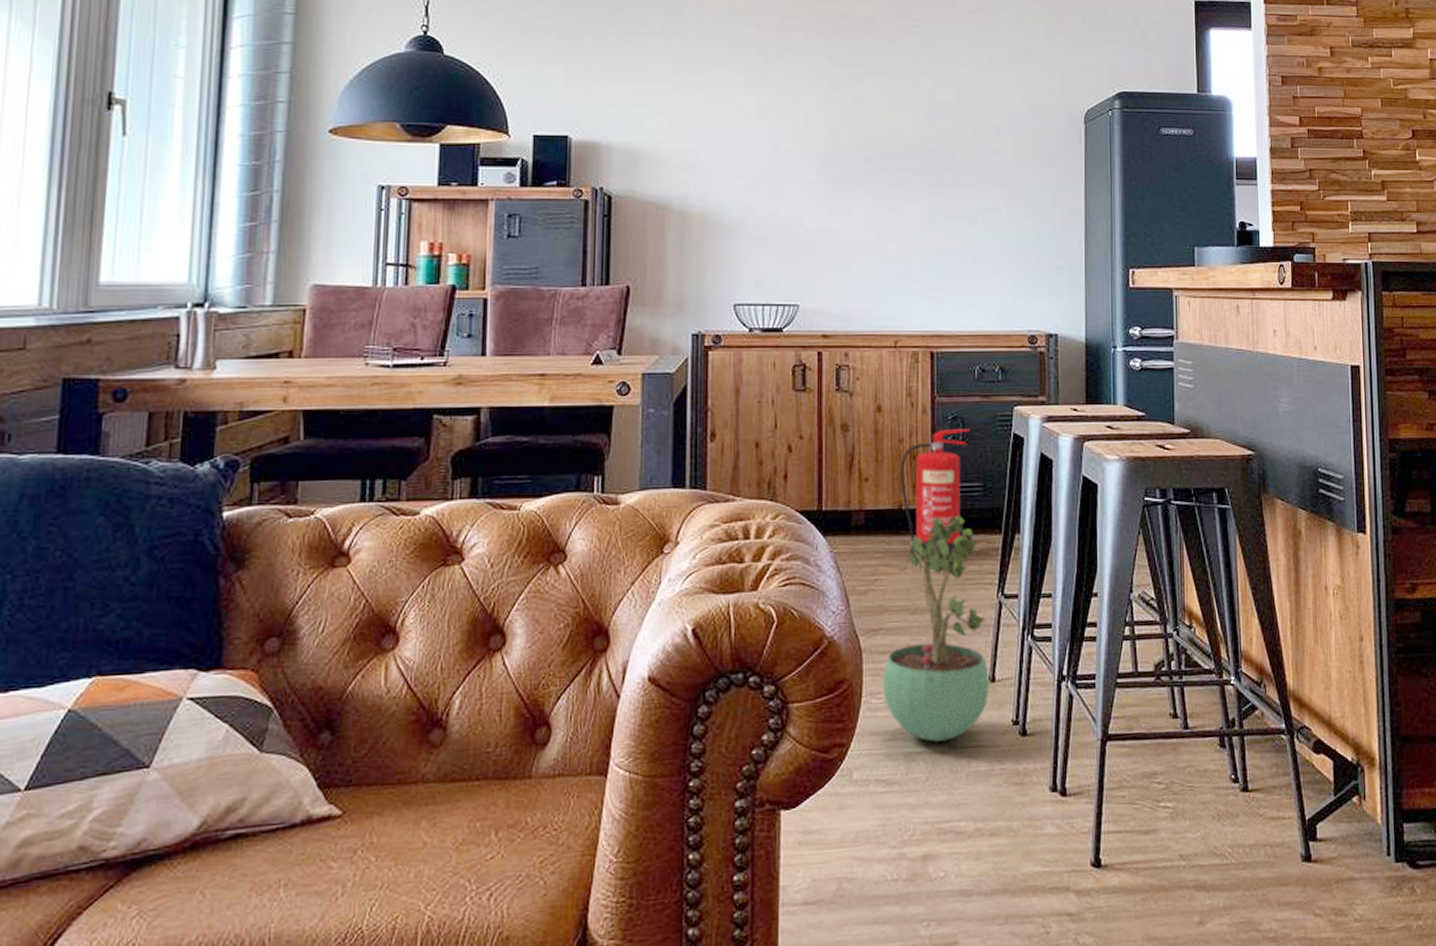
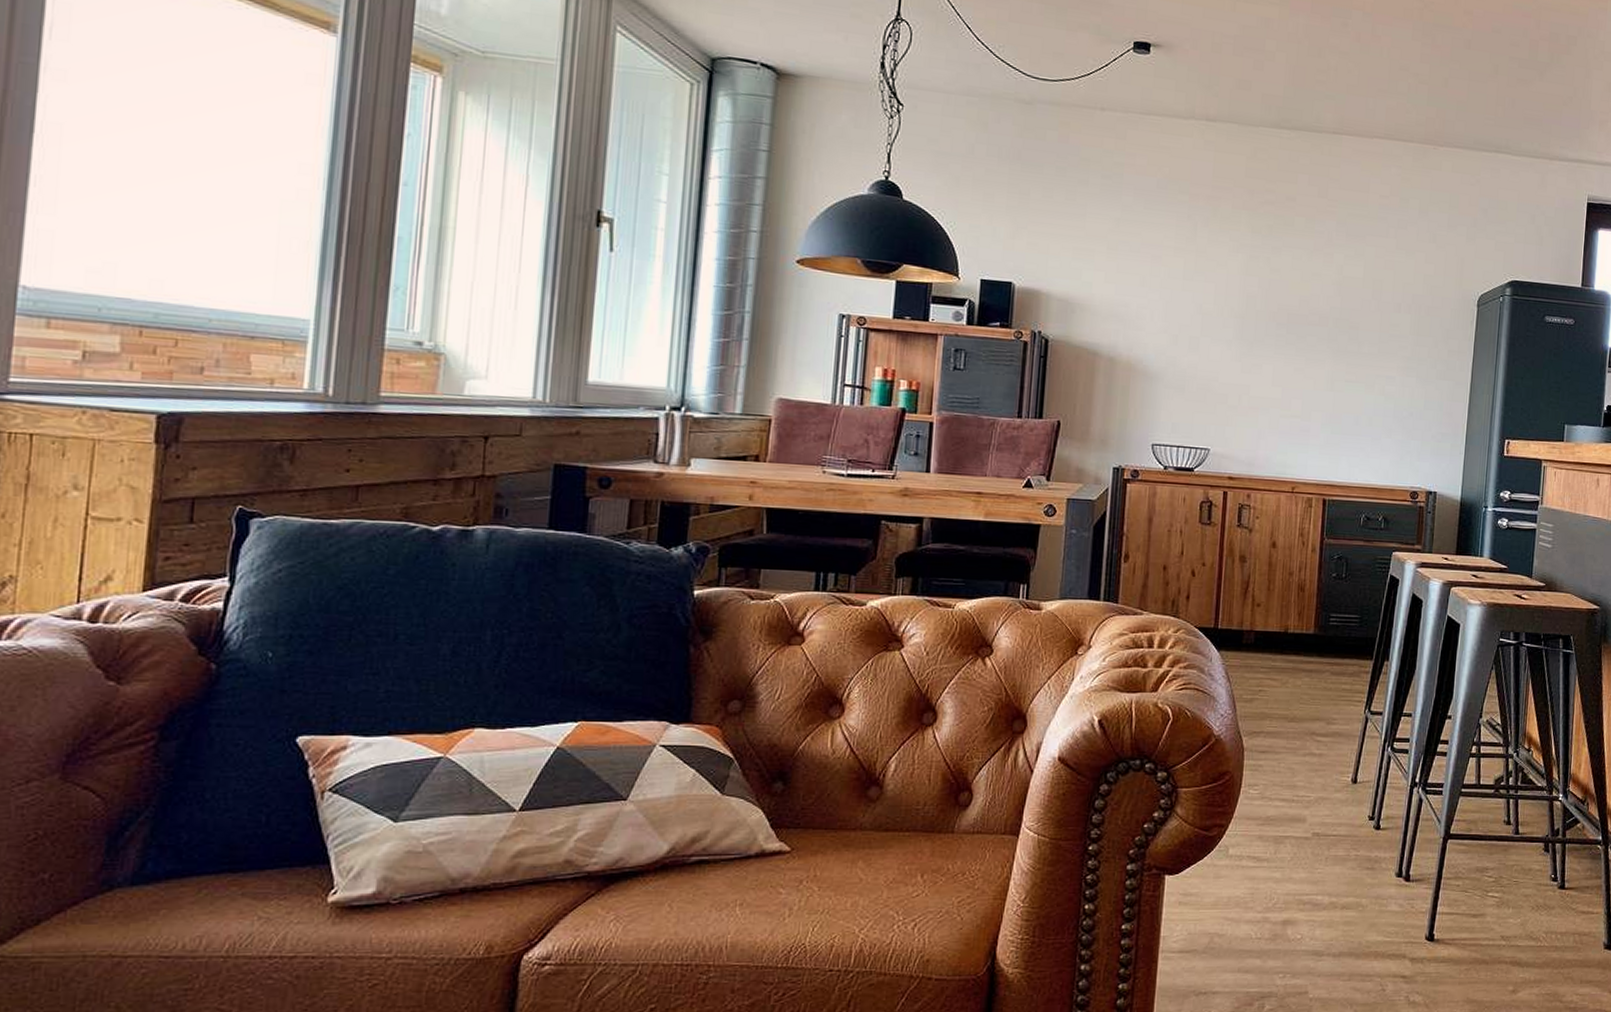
potted plant: present [883,515,989,742] -> none [1259,641,1353,829]
fire extinguisher: present [900,429,970,561] -> none [1287,567,1352,678]

